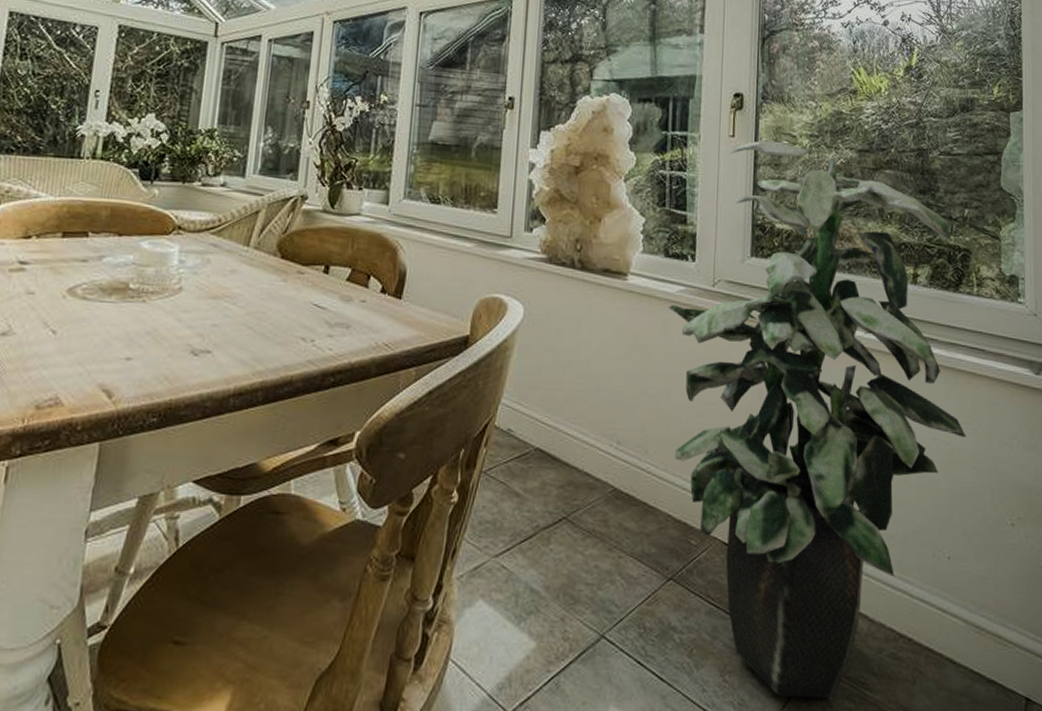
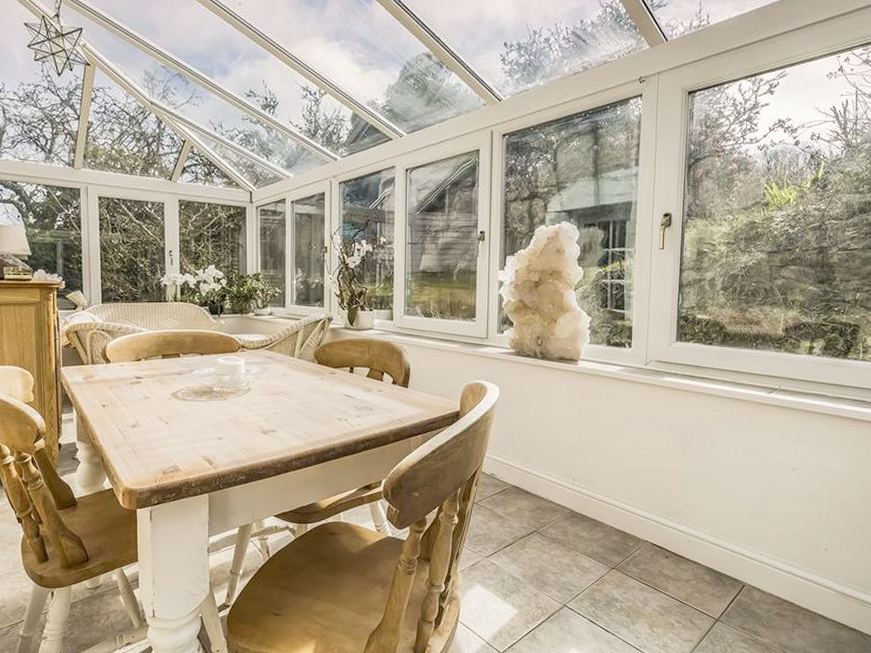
indoor plant: present [669,140,967,699] -> none [611,249,846,642]

